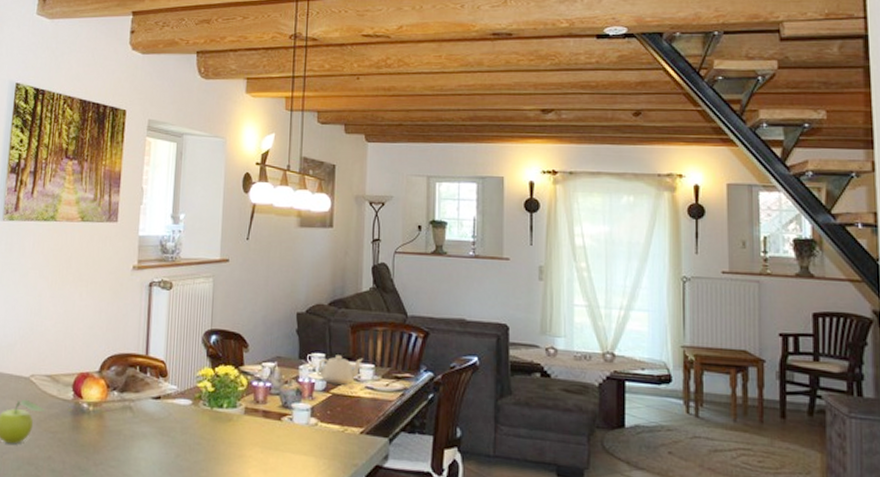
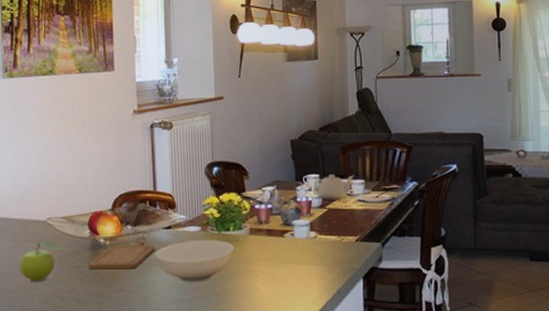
chopping board: none [68,408,142,441] -> present [89,240,156,270]
bowl: none [140,414,226,462] -> present [155,239,234,282]

